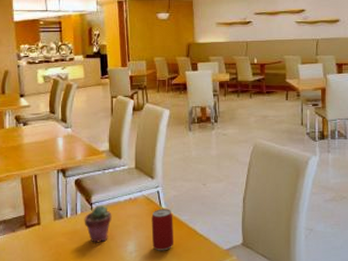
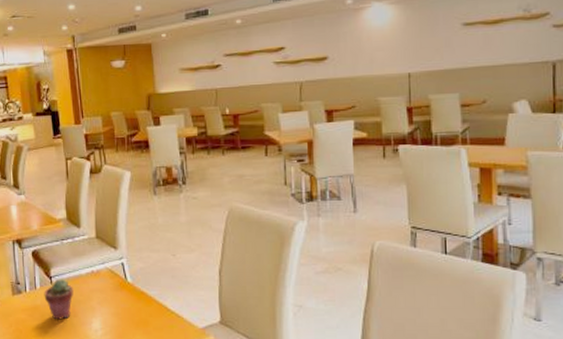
beer can: present [151,209,174,251] -> none [116,282,143,329]

